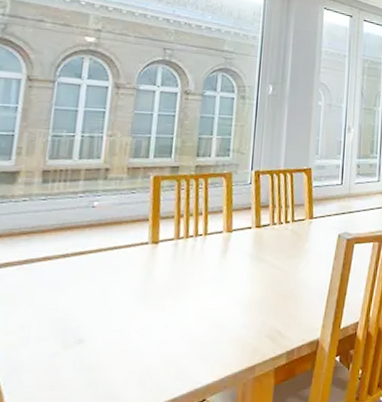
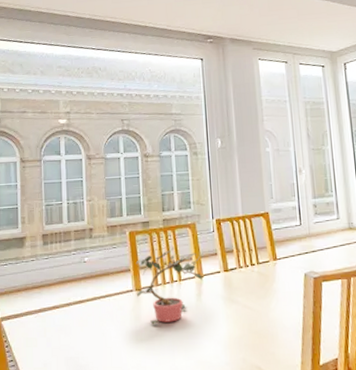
potted plant: none [151,197,233,283] -> present [136,247,204,325]

